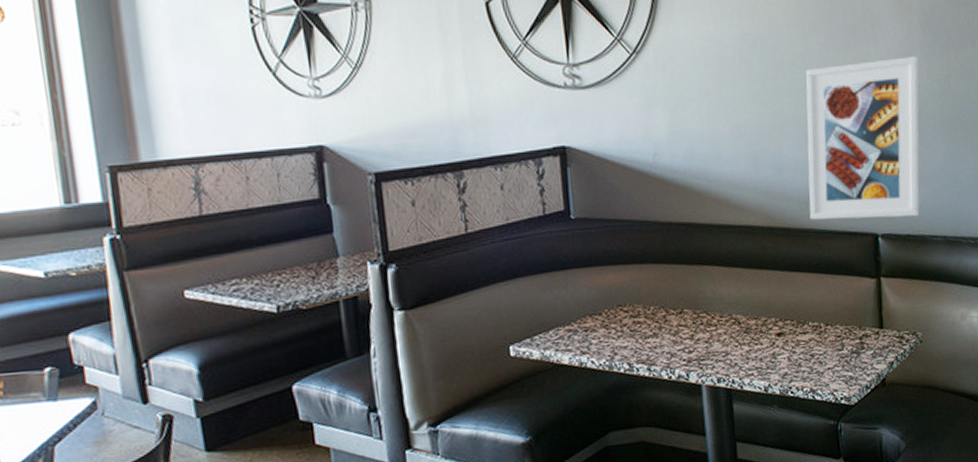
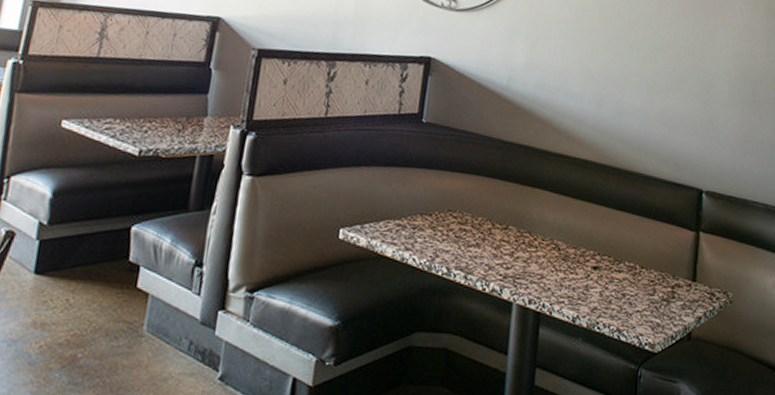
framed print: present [806,57,920,220] -> none [641,30,760,181]

